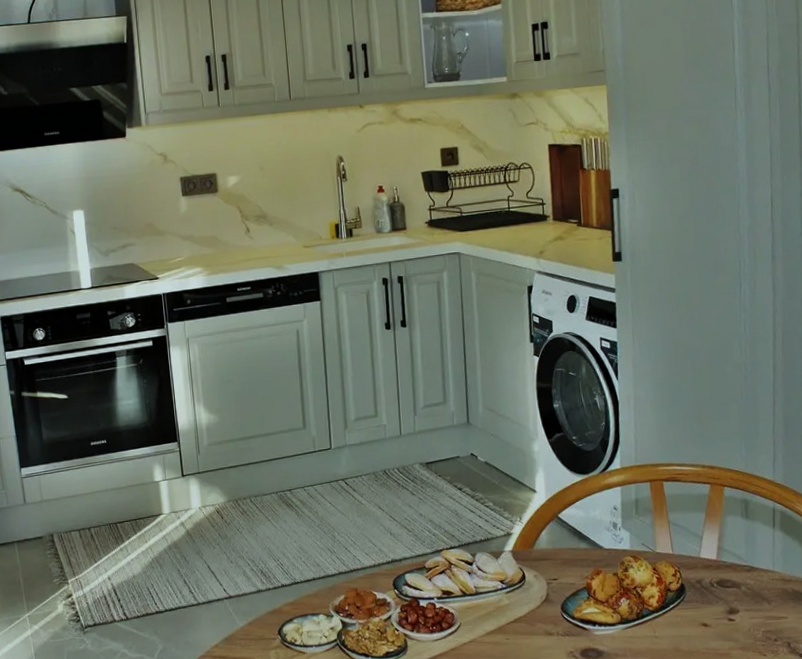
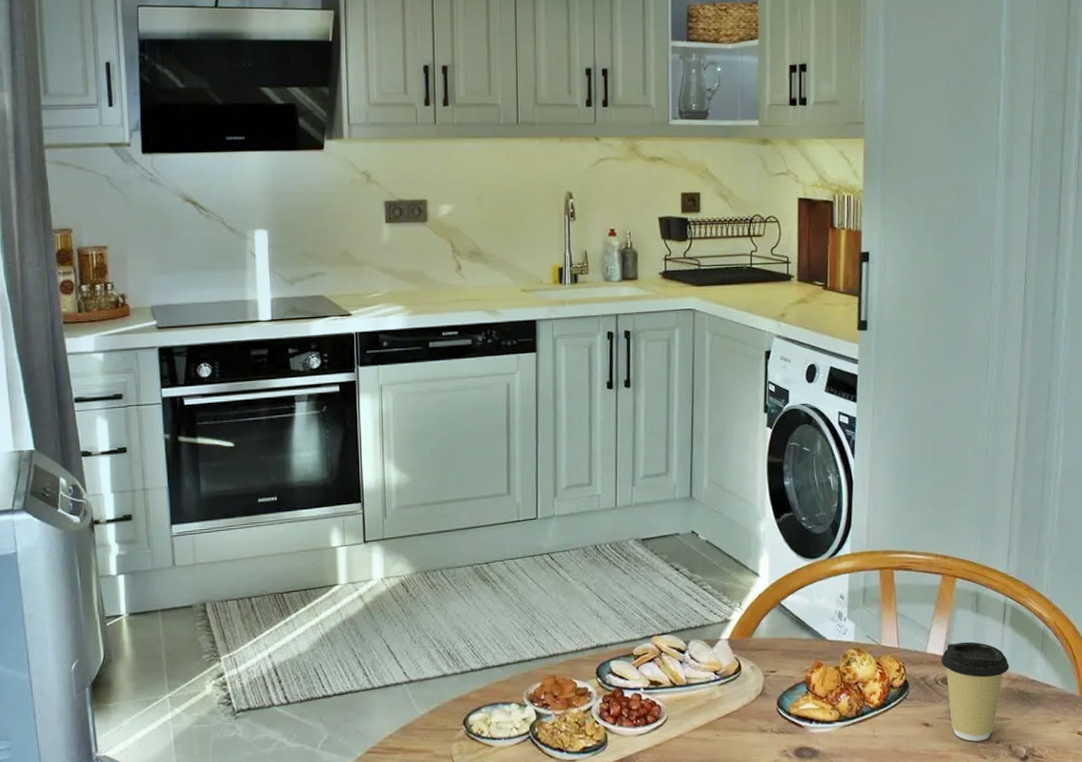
coffee cup: none [715,546,783,640] -> present [941,641,1009,742]

